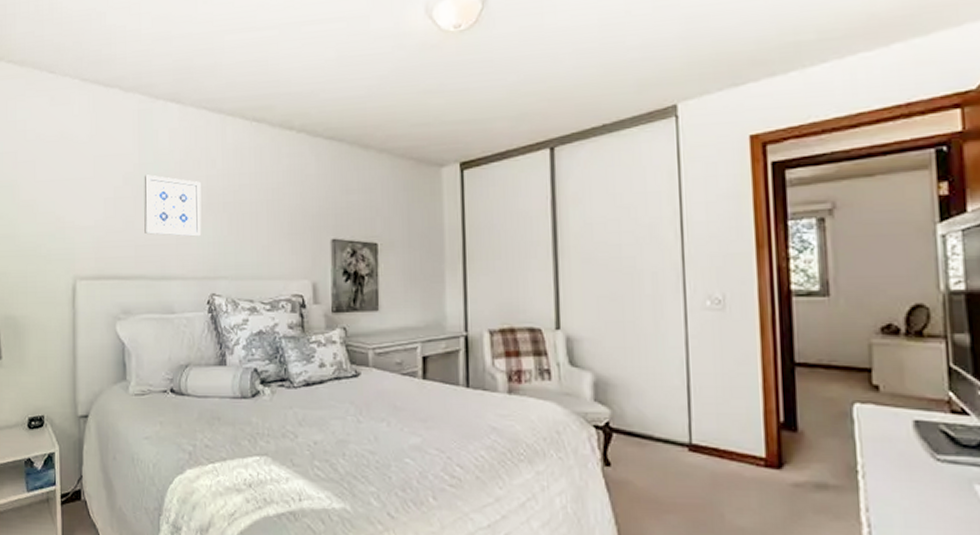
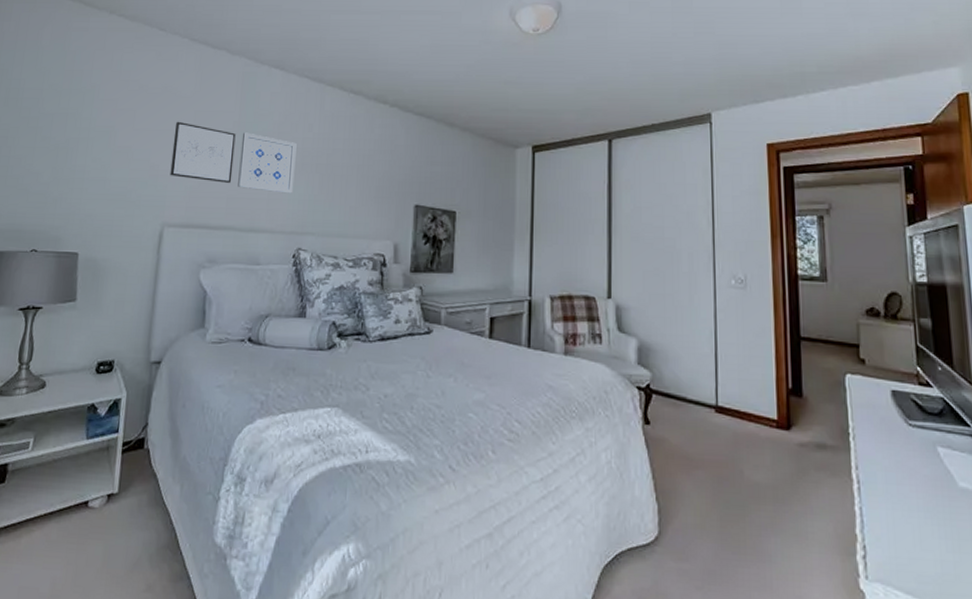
wall art: none [75,169,138,230] -> present [170,121,236,183]

